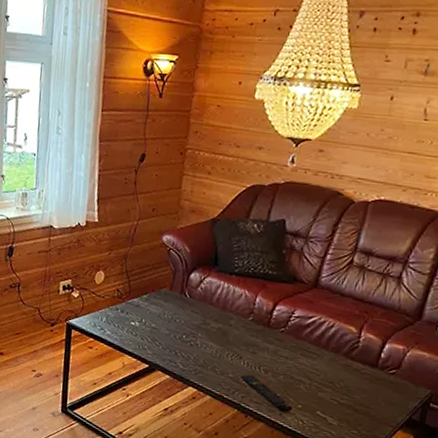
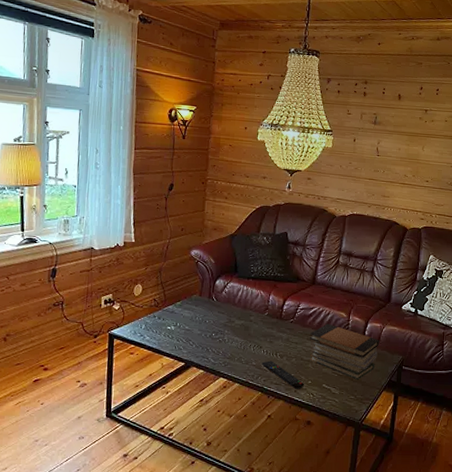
book stack: none [302,338,400,412] -> present [310,323,379,380]

